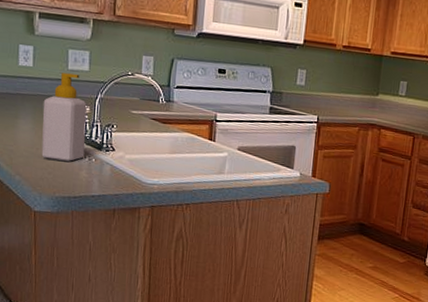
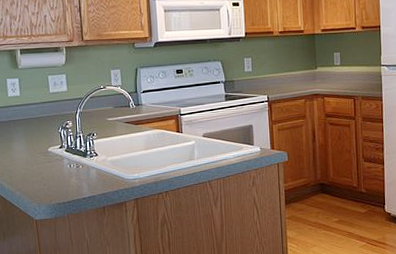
soap bottle: present [41,73,87,162] -> none [32,96,73,173]

